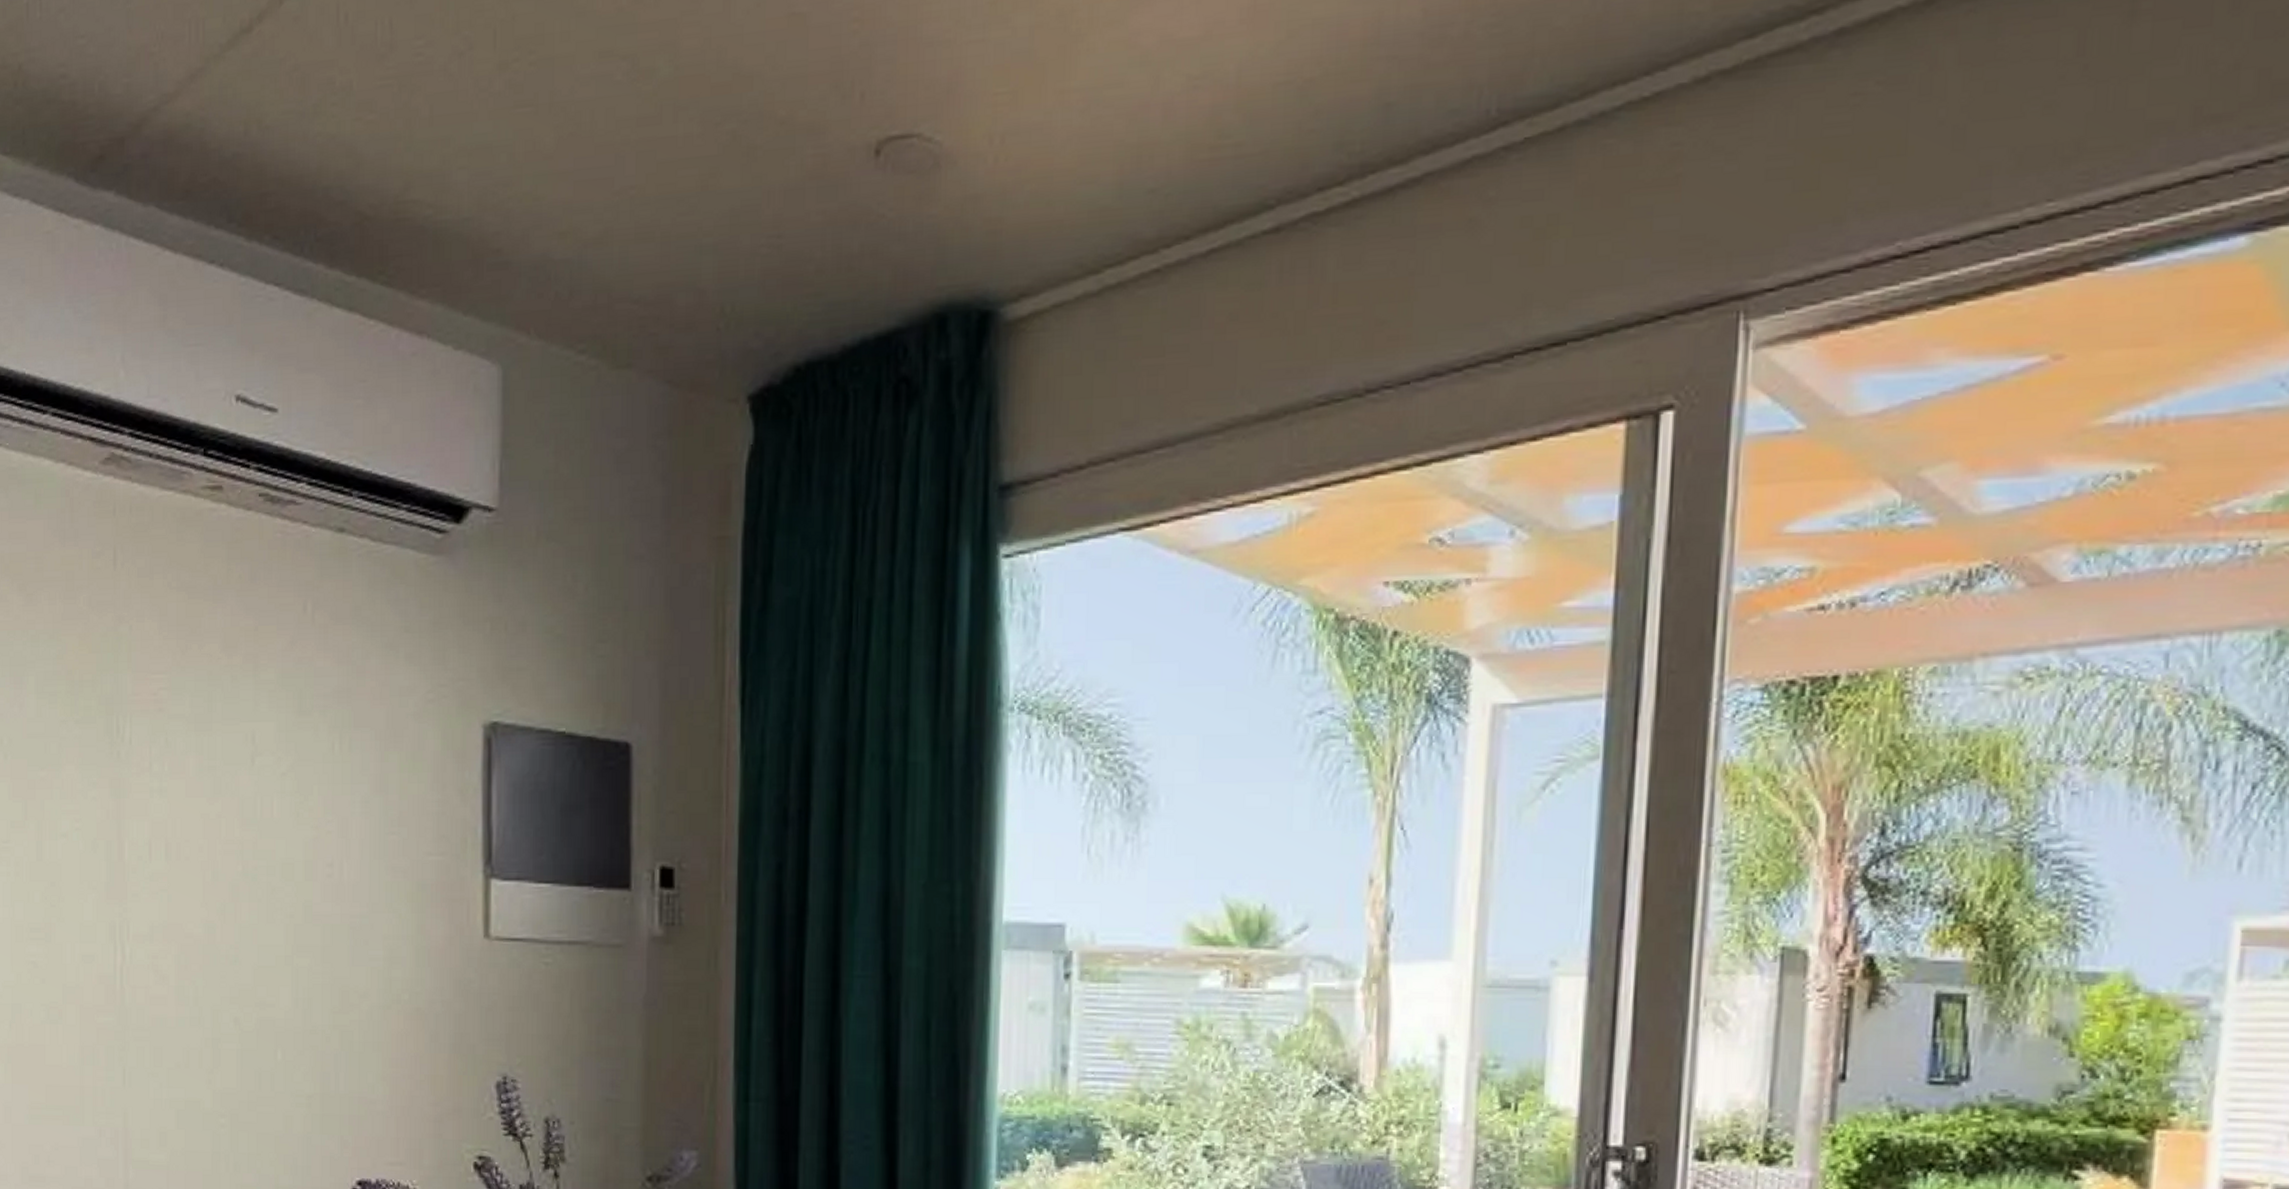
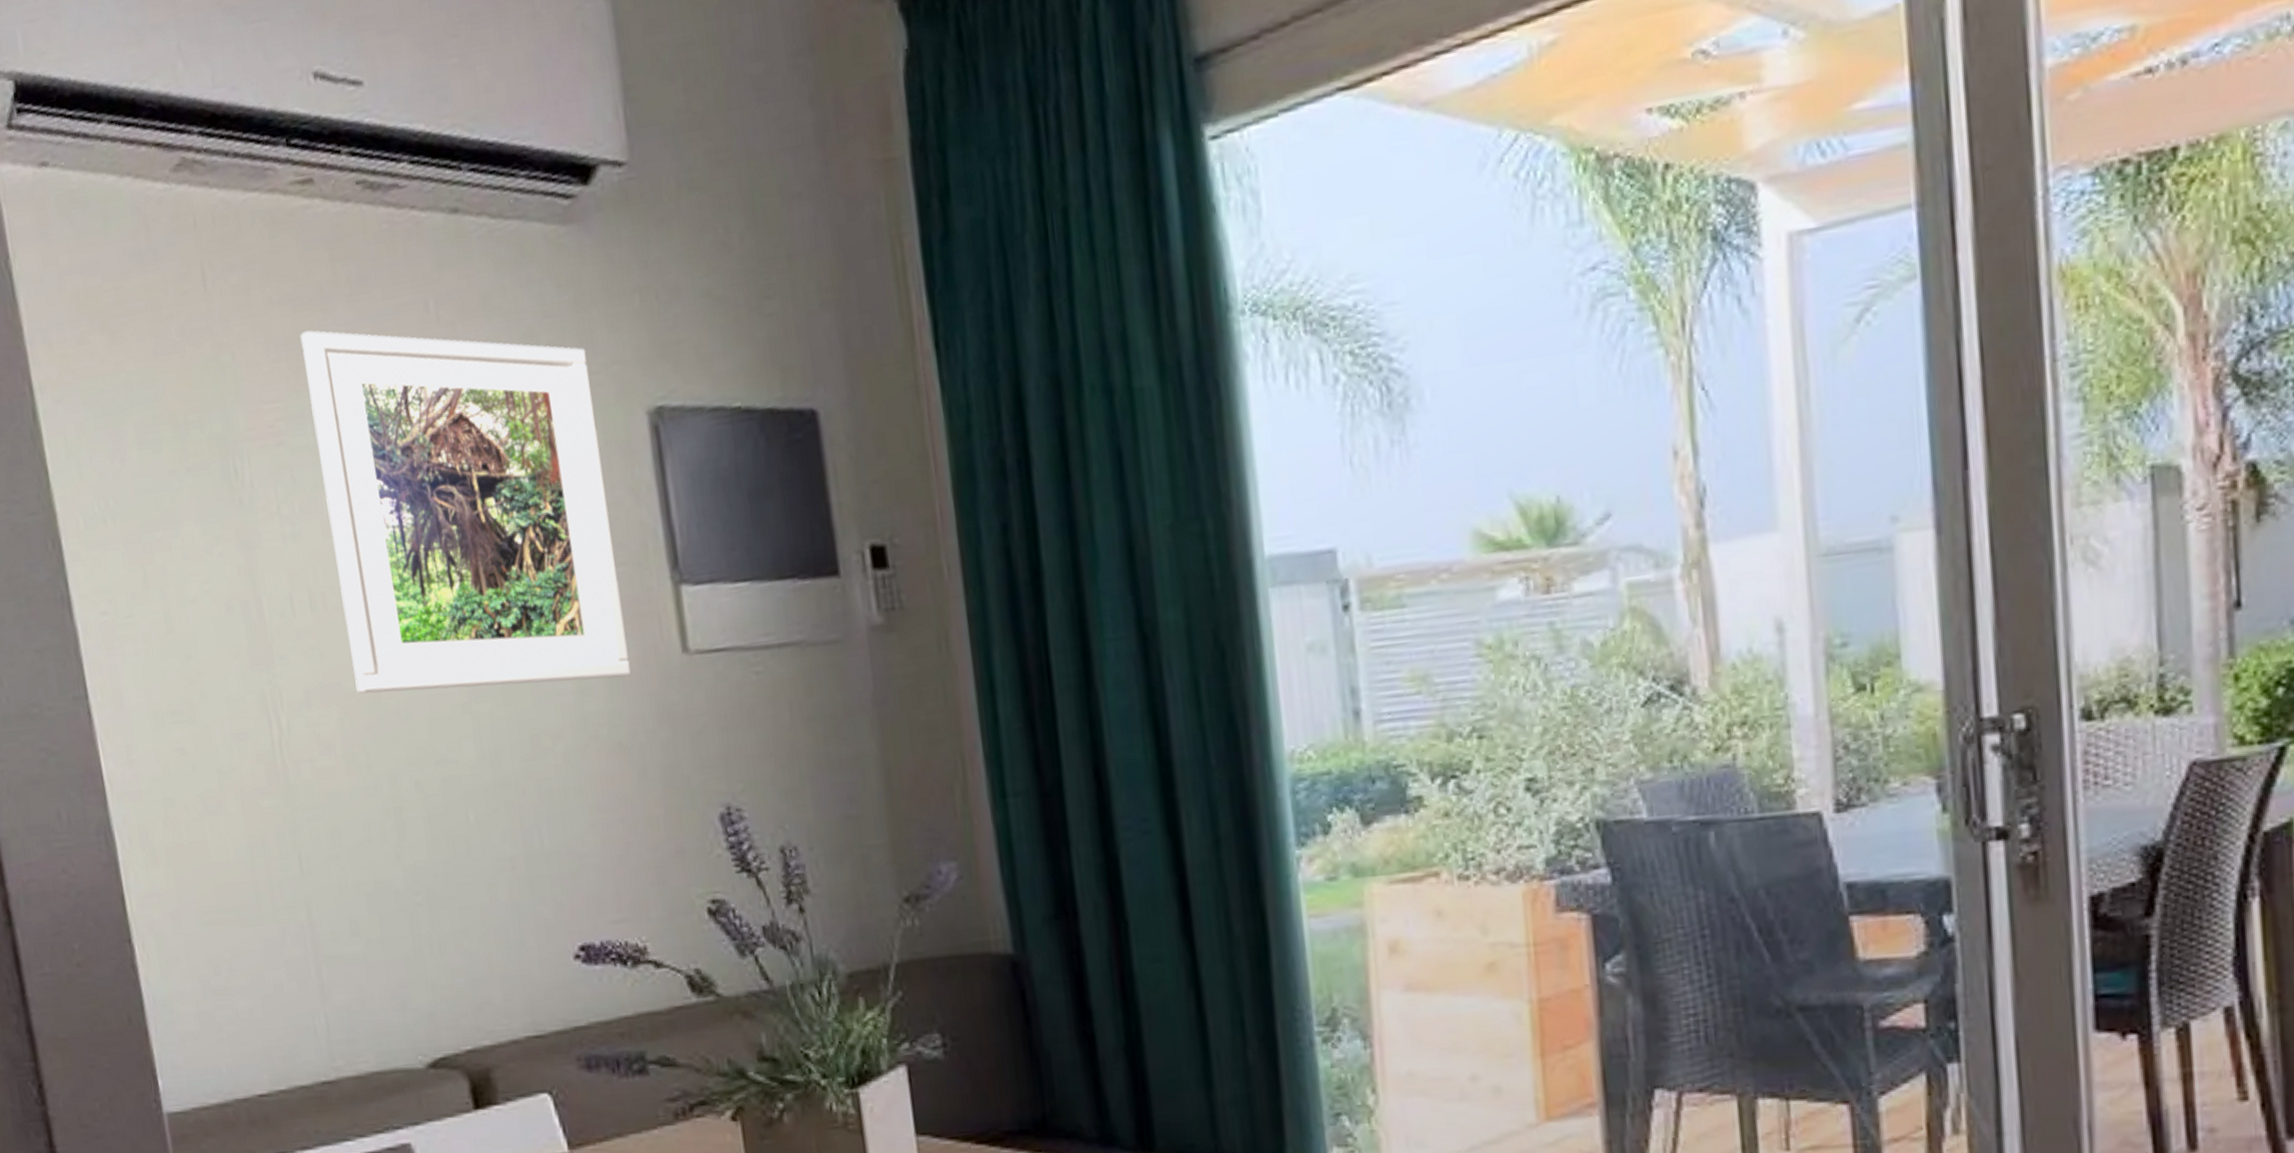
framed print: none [191,616,438,953] -> present [300,330,632,694]

